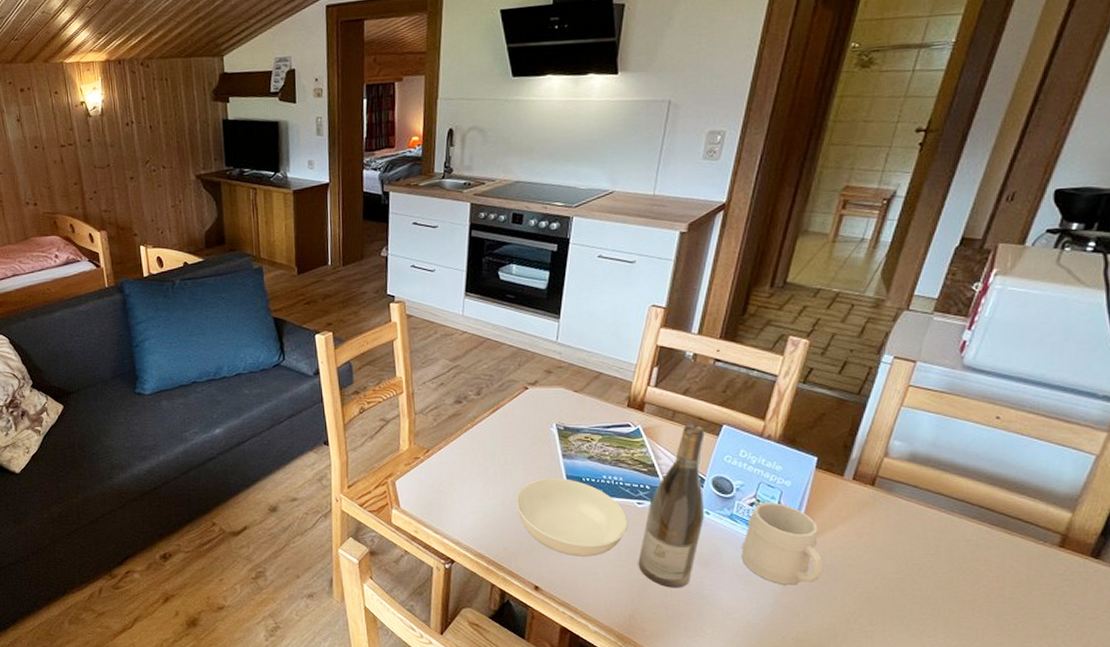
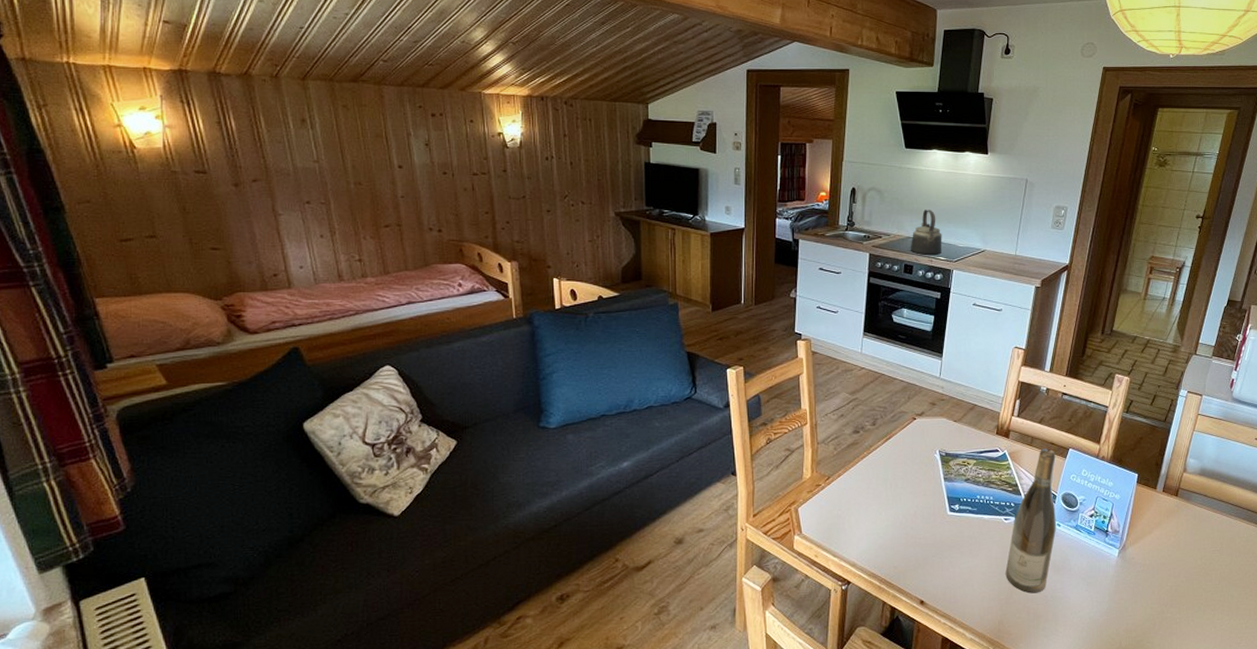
bowl: present [515,477,629,557] -> none [905,499,998,571]
kettle: none [519,147,559,202] -> present [910,210,942,256]
mug: present [741,502,824,585] -> none [1084,513,1145,584]

